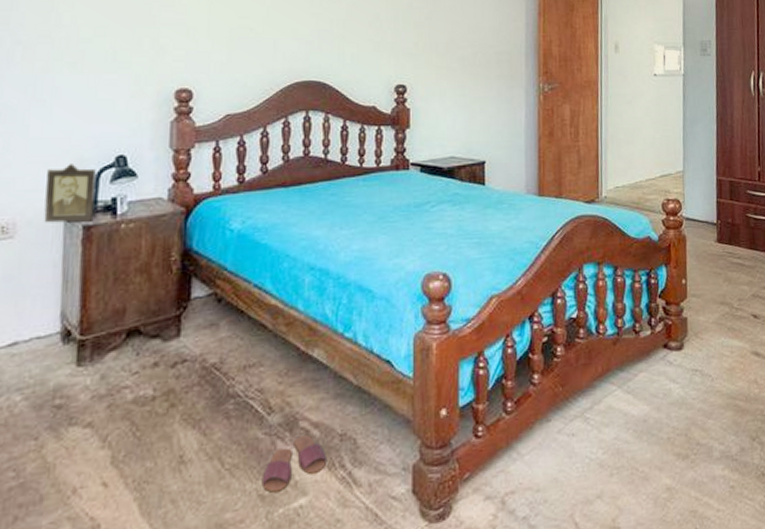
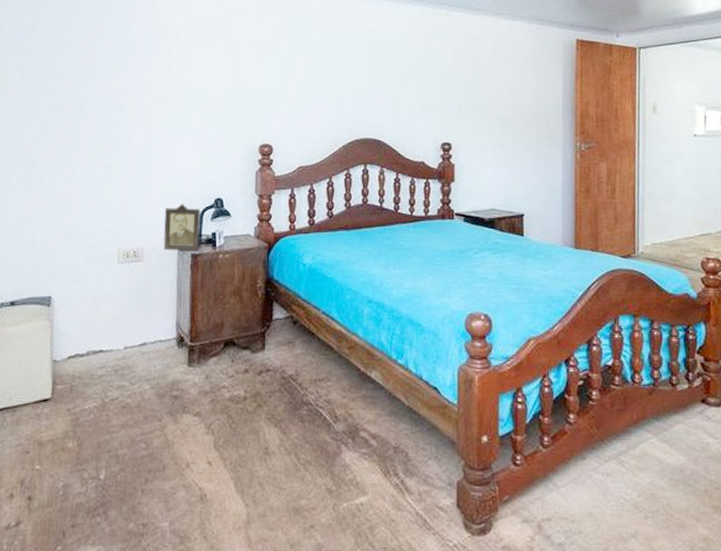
slippers: present [261,435,328,493] -> none [329,444,384,488]

